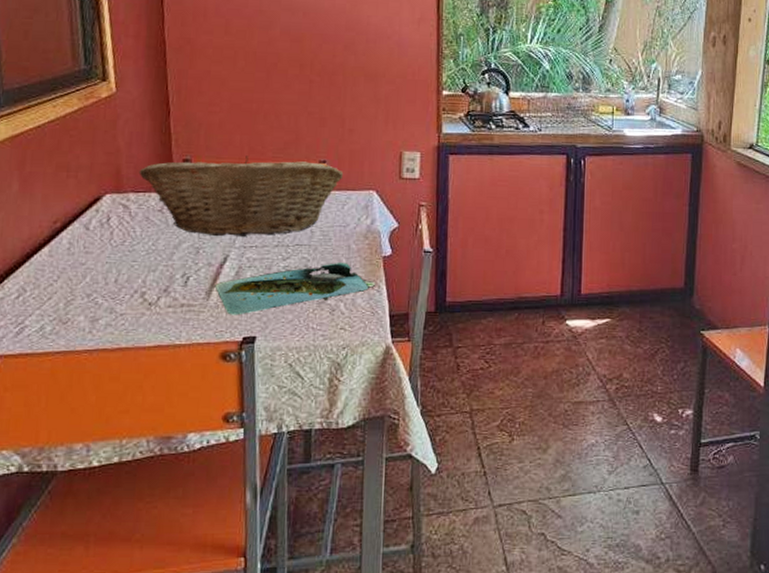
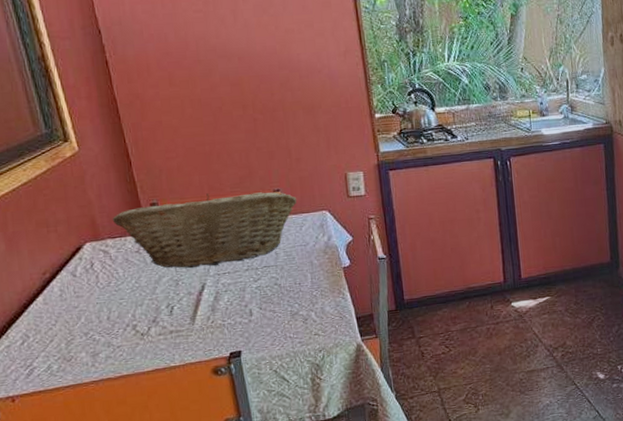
platter: present [214,262,376,315] -> none [197,276,341,335]

